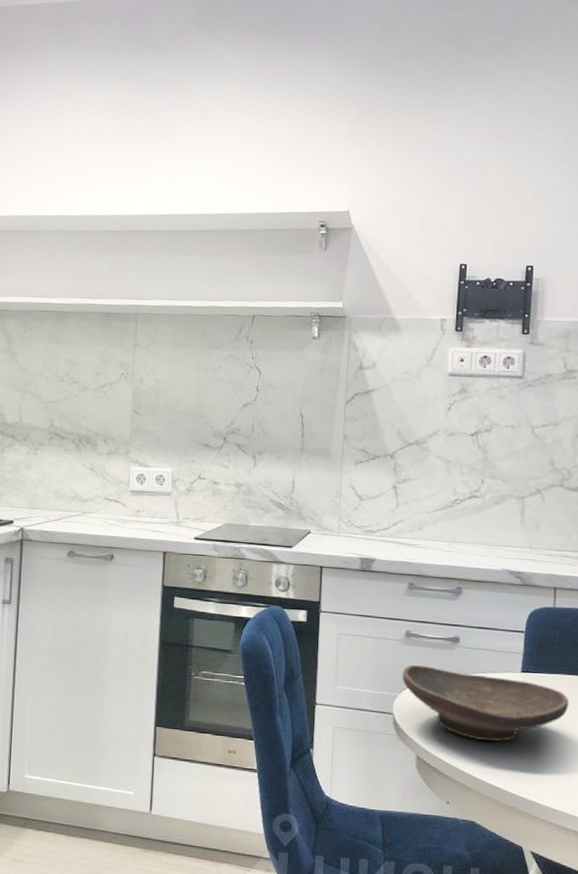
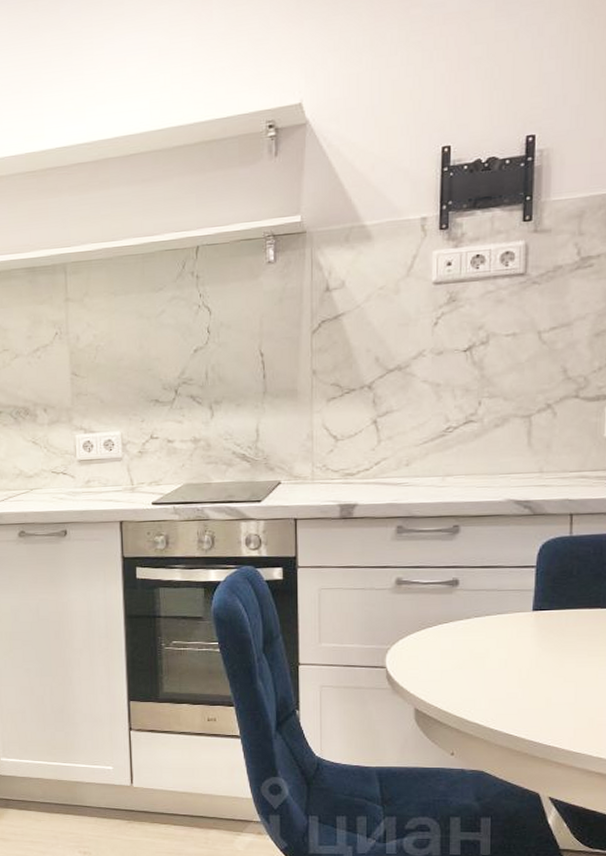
decorative bowl: present [402,664,569,742] -> none [394,613,591,688]

